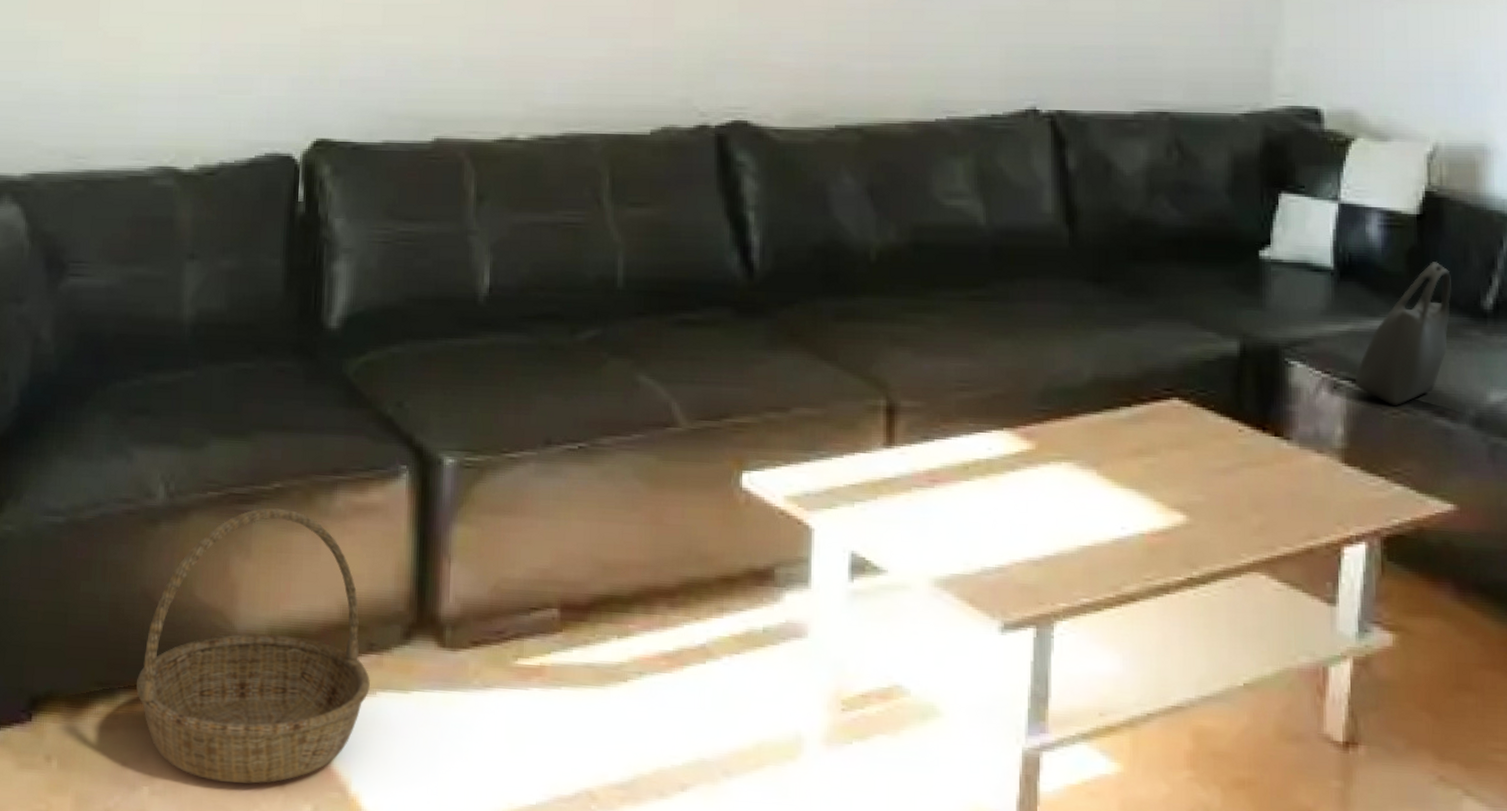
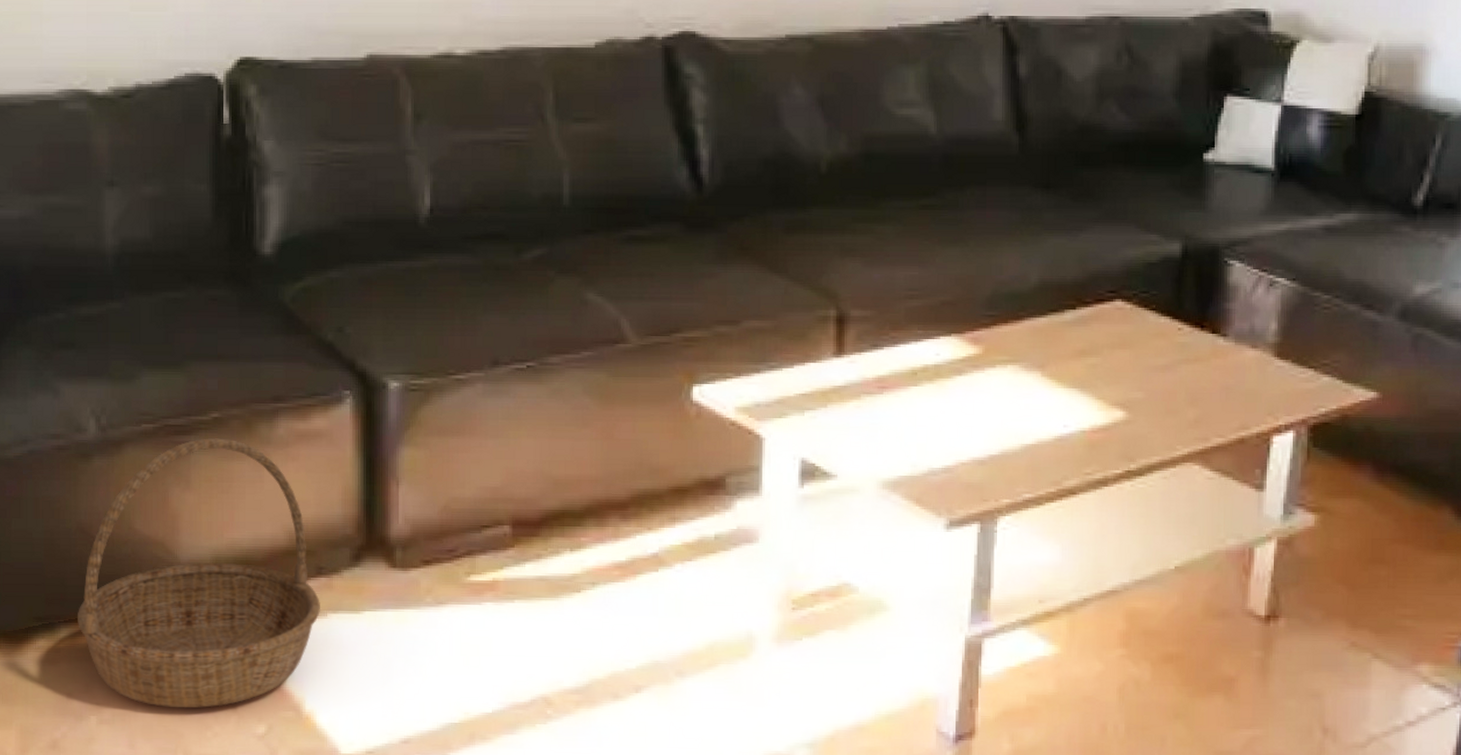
handbag: present [1354,262,1451,405] -> none [1289,161,1385,300]

